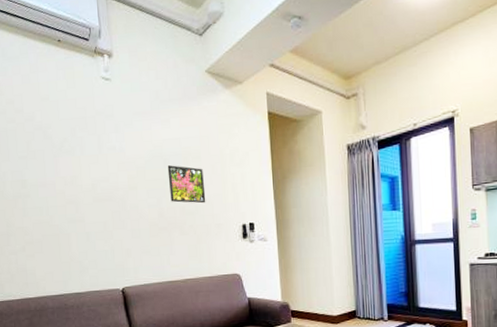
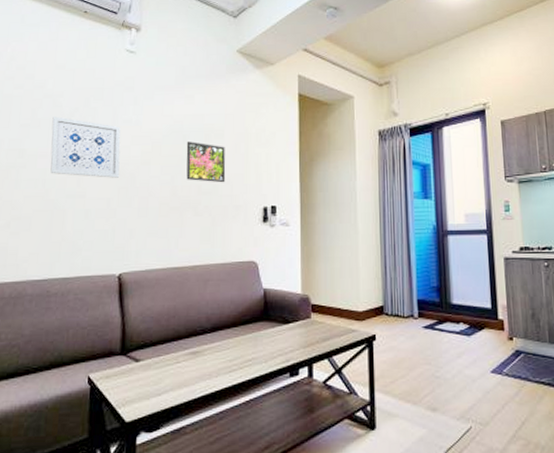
wall art: none [45,147,112,203] -> present [50,116,121,178]

